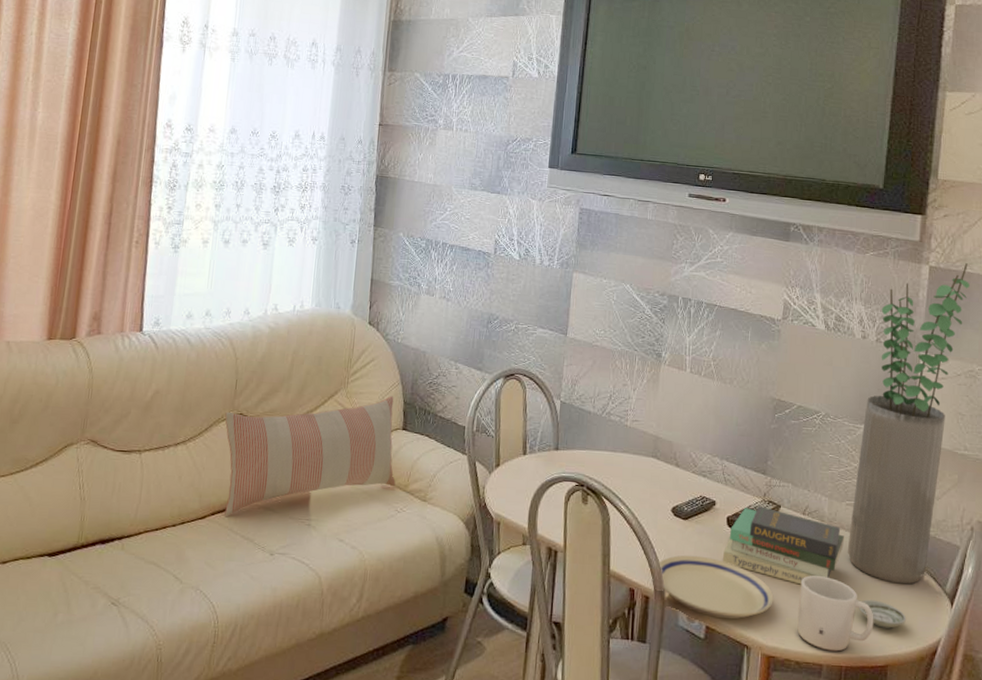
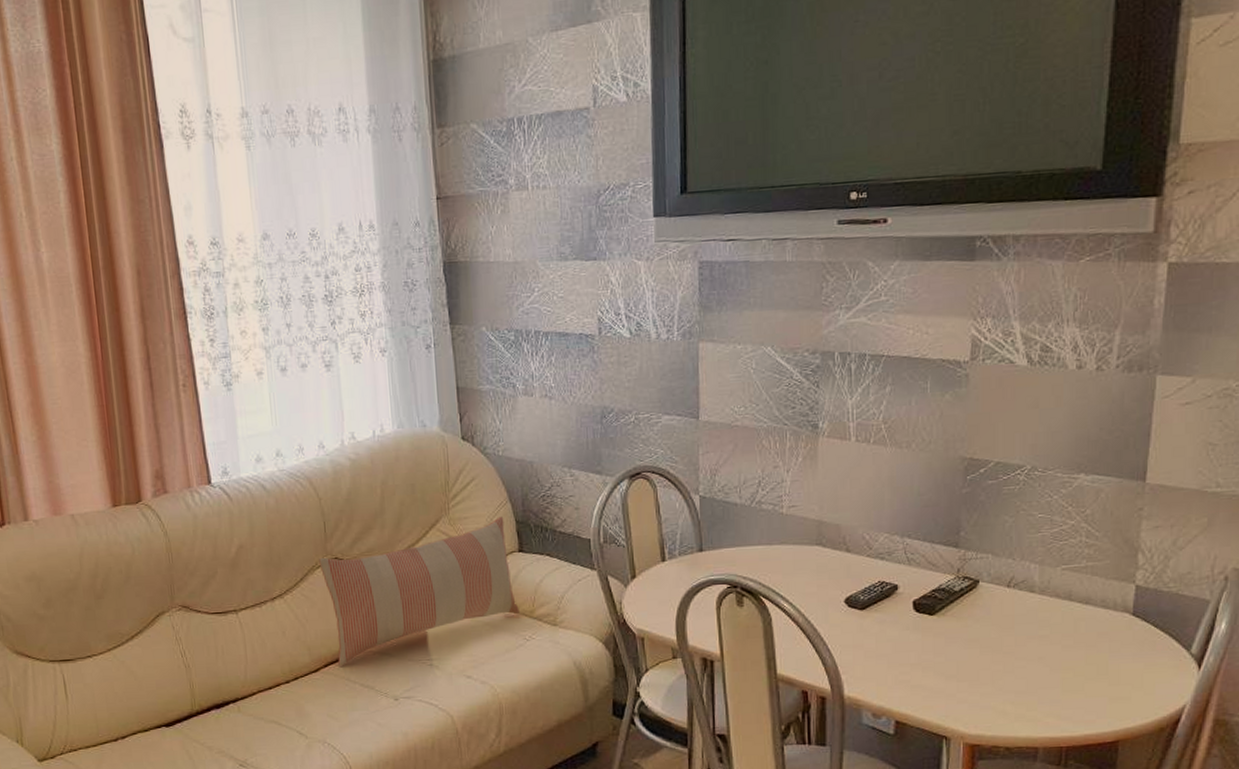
plate: present [659,555,774,620] -> none [834,647,975,712]
books: present [722,506,844,585] -> none [910,584,1060,665]
mug: present [797,575,874,652] -> none [1006,653,1101,733]
vase: present [847,263,971,585] -> none [1065,251,1226,651]
saucer: present [858,599,907,628] -> none [1080,671,1142,701]

